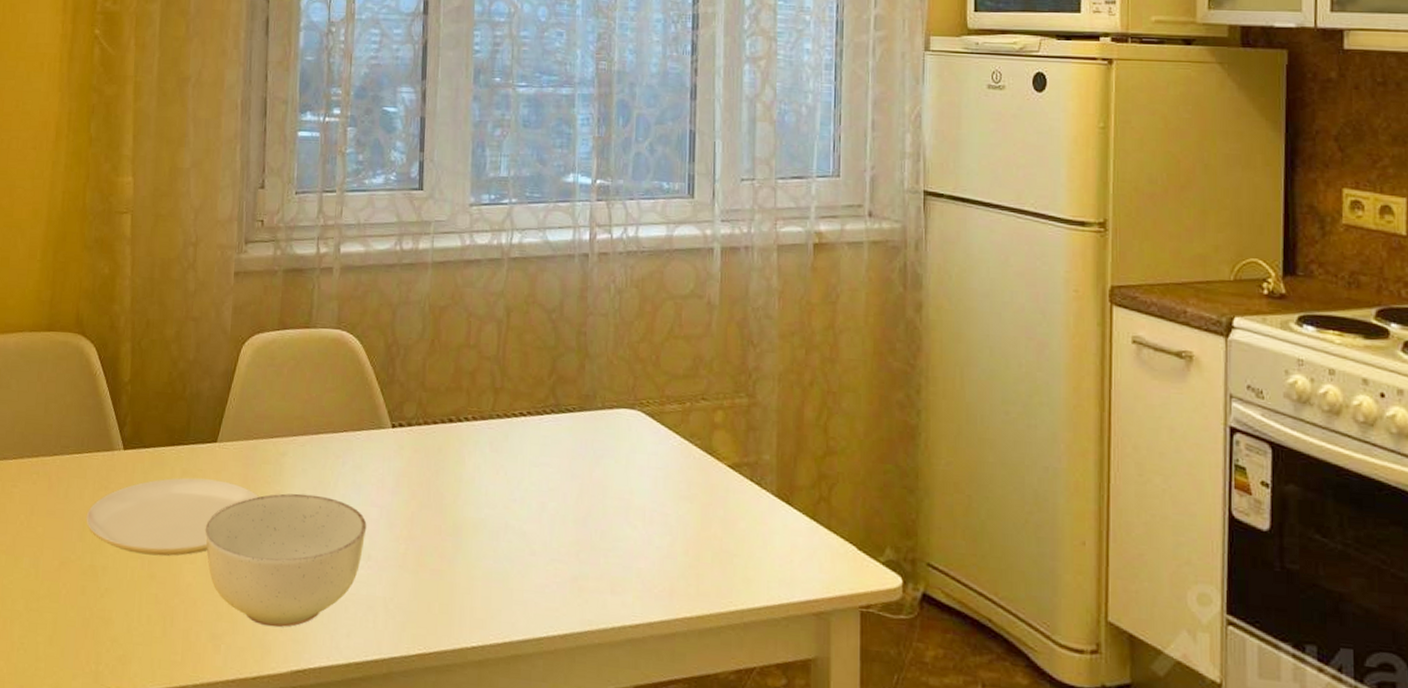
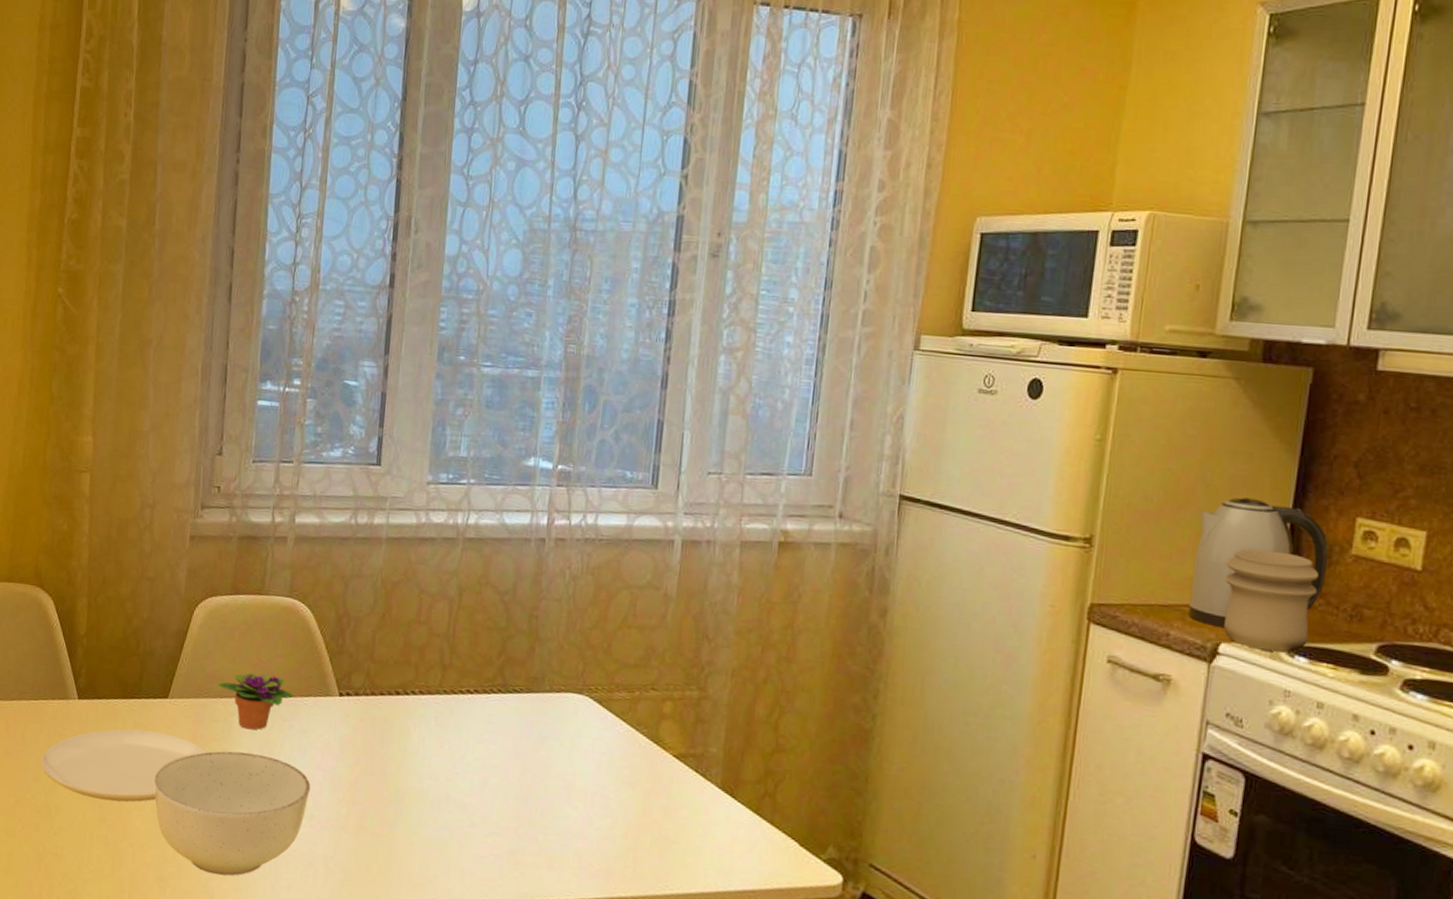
potted flower: none [268,410,347,470] -> present [218,673,295,730]
kettle: none [1200,175,1323,303] -> present [1188,497,1330,629]
jar: none [1230,224,1317,323] -> present [1224,549,1320,653]

